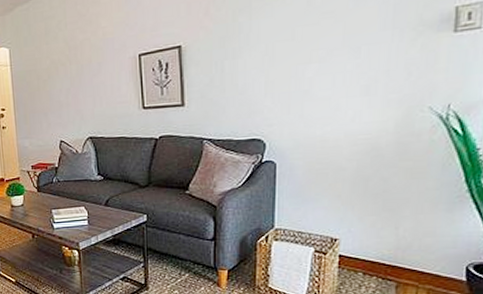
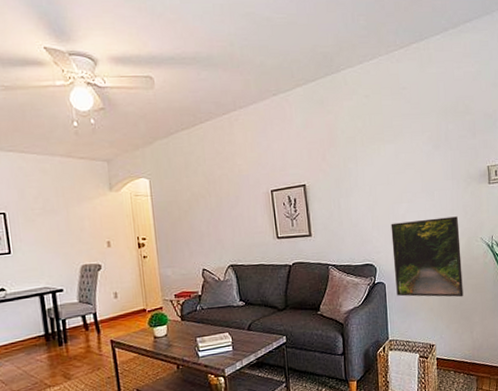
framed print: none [290,78,396,184] -> present [391,216,464,297]

